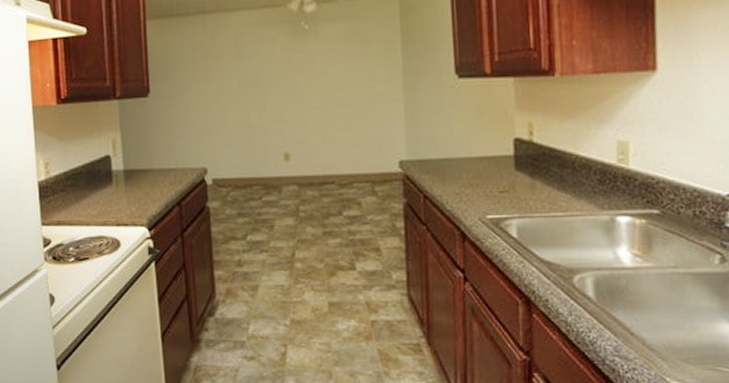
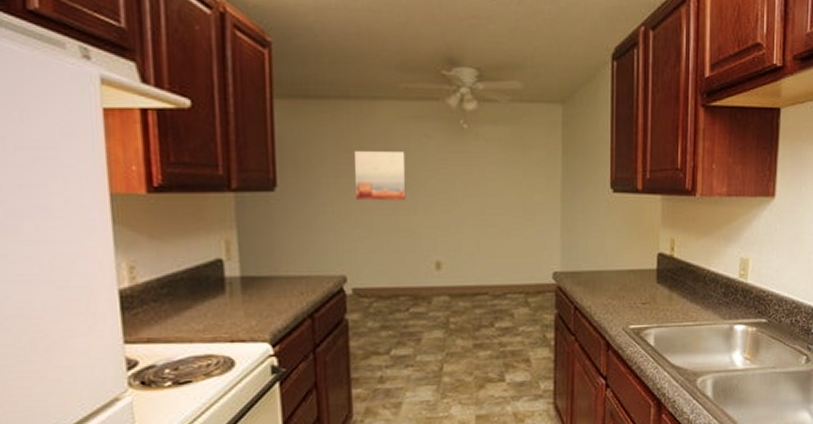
wall art: none [211,55,256,101] -> present [355,151,406,201]

